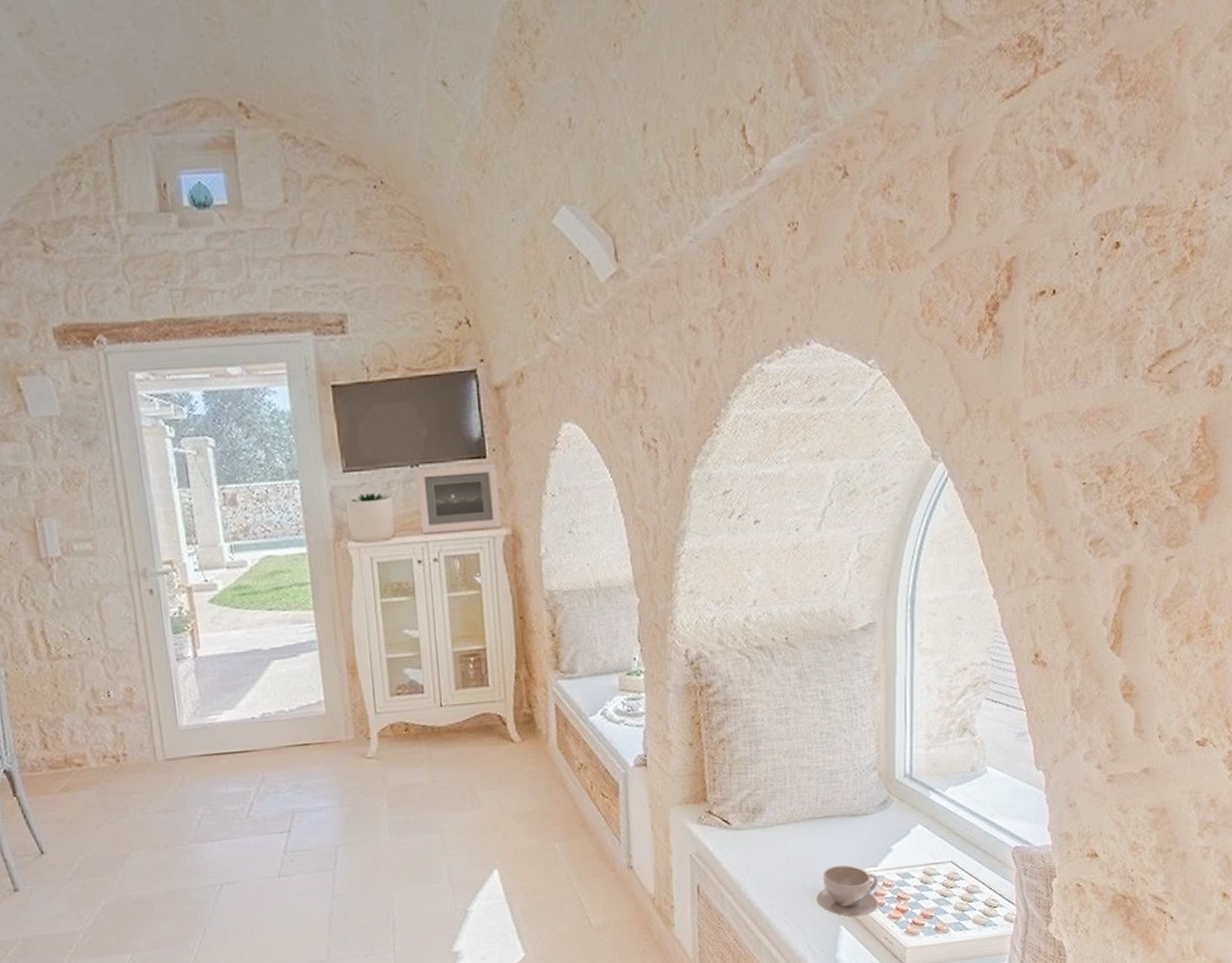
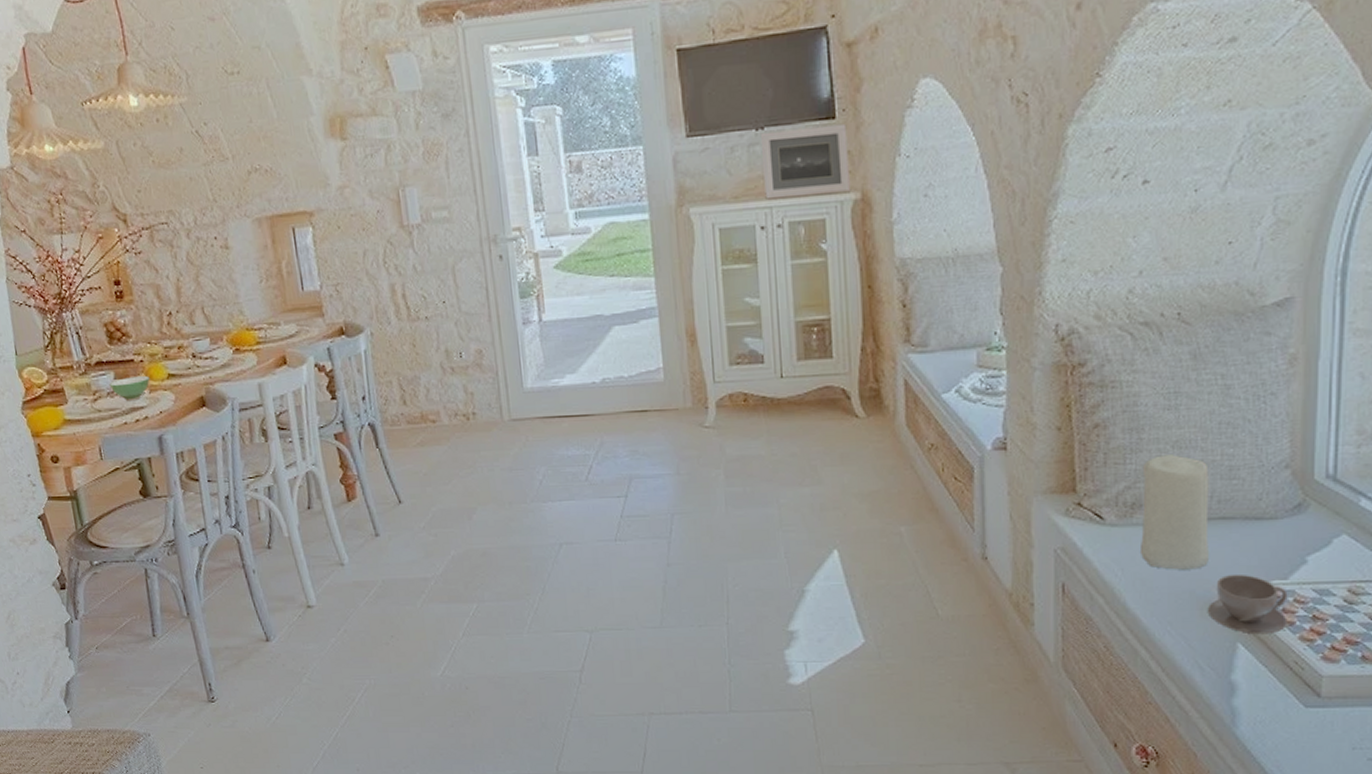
planter: present [345,492,395,544] -> none [688,157,738,210]
candle: none [761,763,816,866] -> present [1141,454,1209,570]

